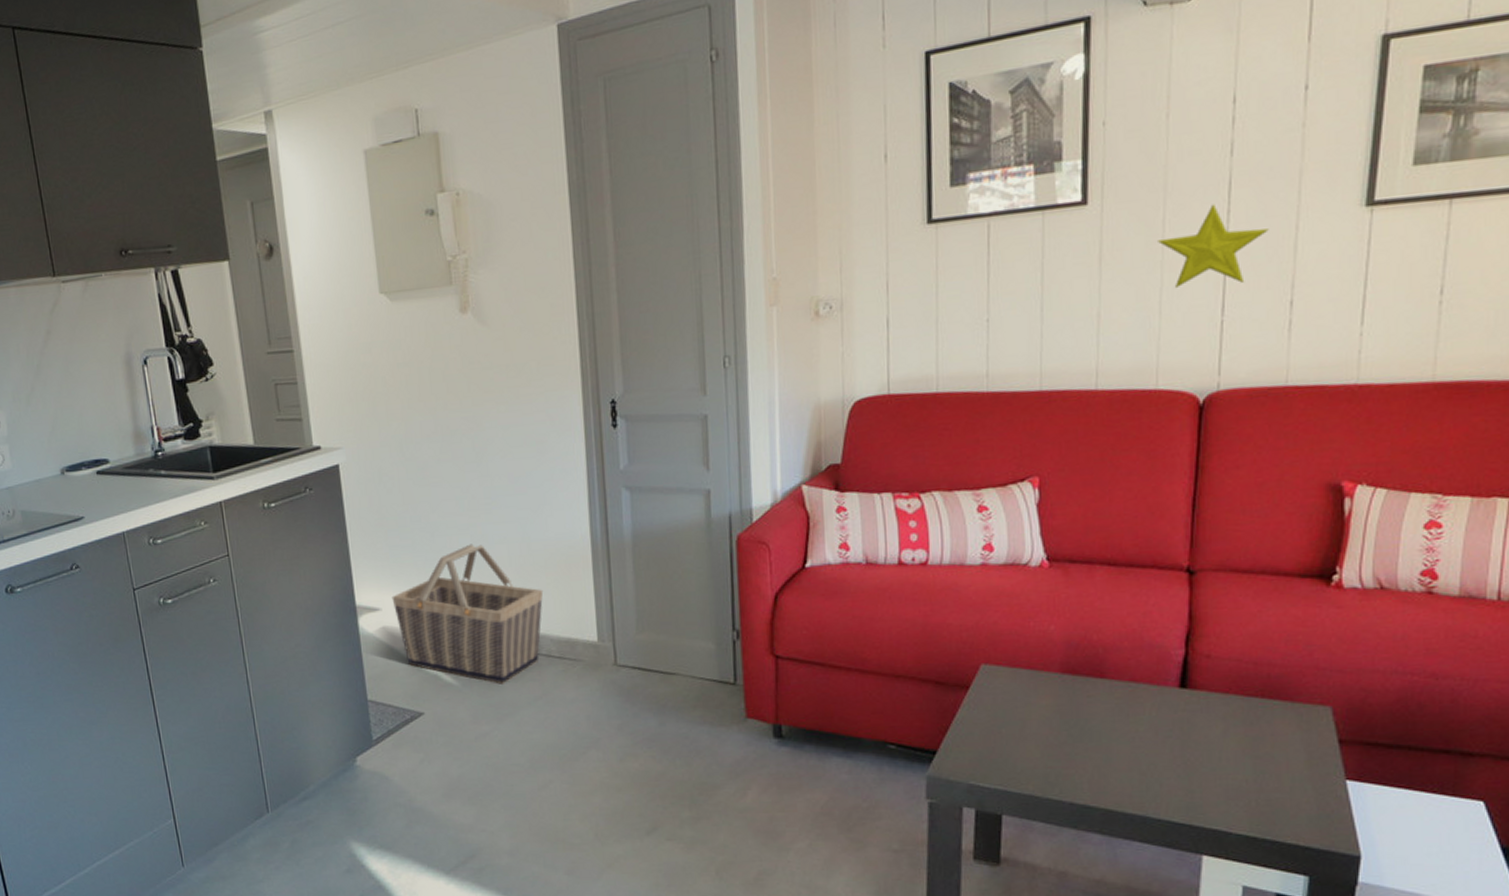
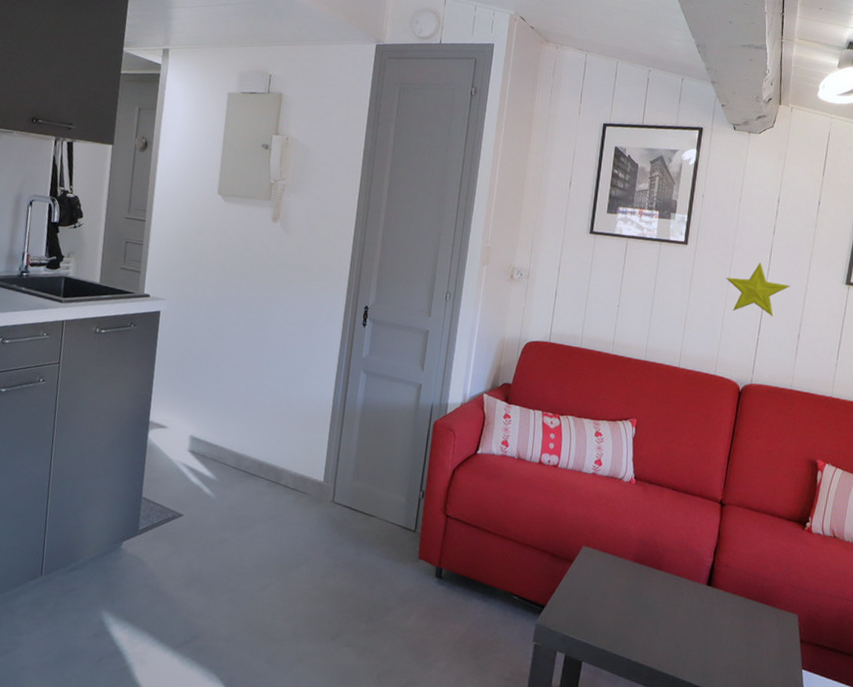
basket: present [391,544,544,684] -> none [177,390,292,502]

